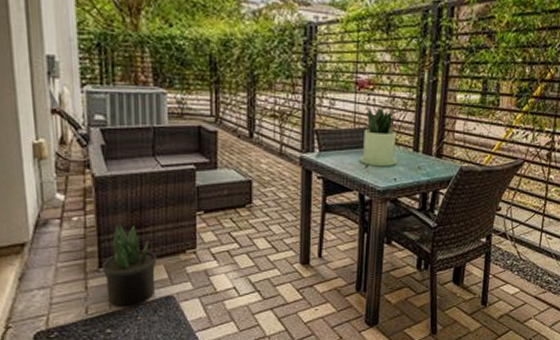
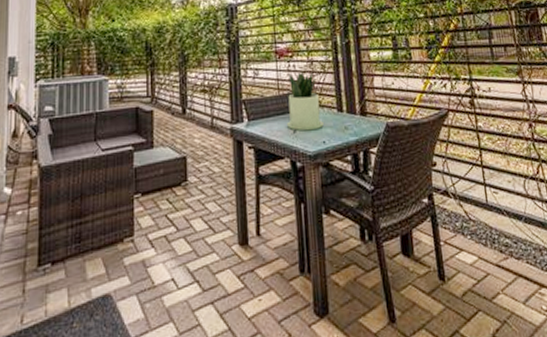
planter: present [102,225,156,306] -> none [41,215,94,312]

